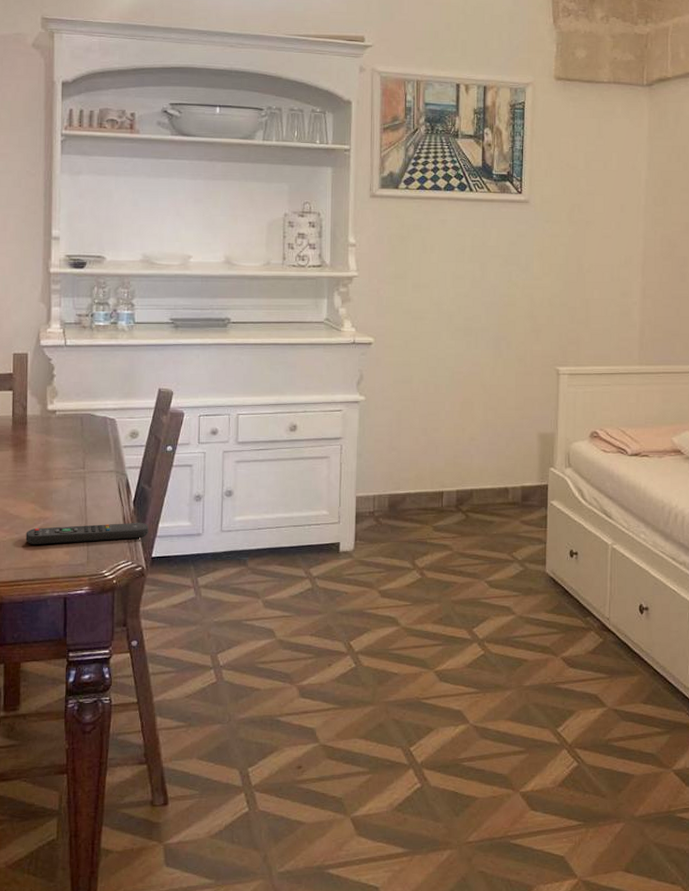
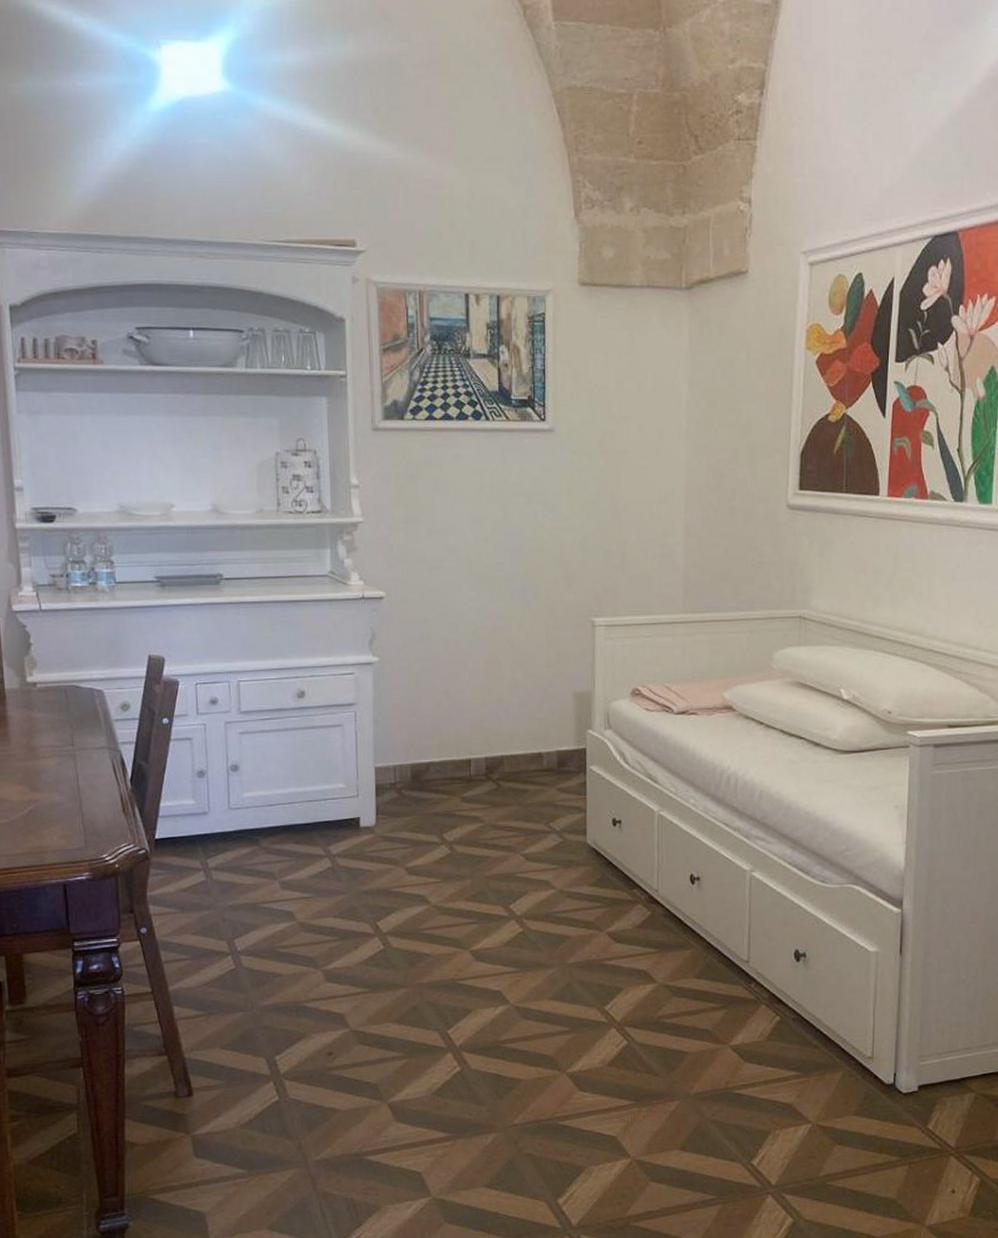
remote control: present [25,522,148,545] -> none [15,801,149,830]

